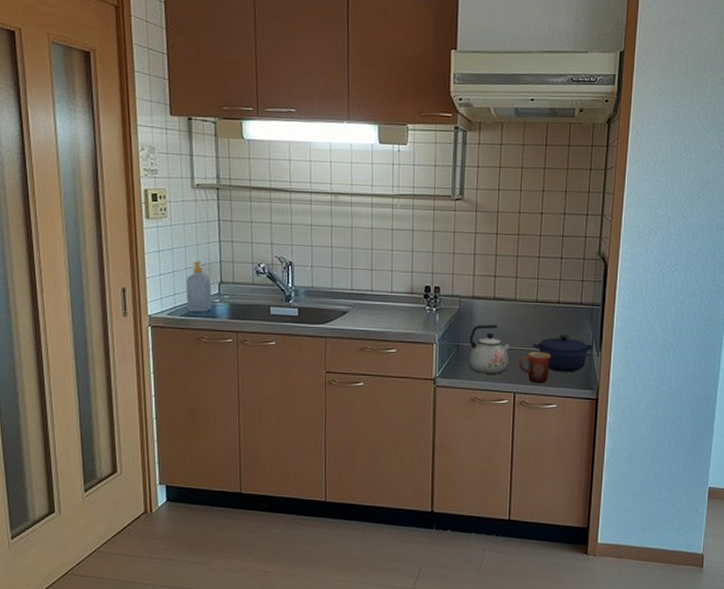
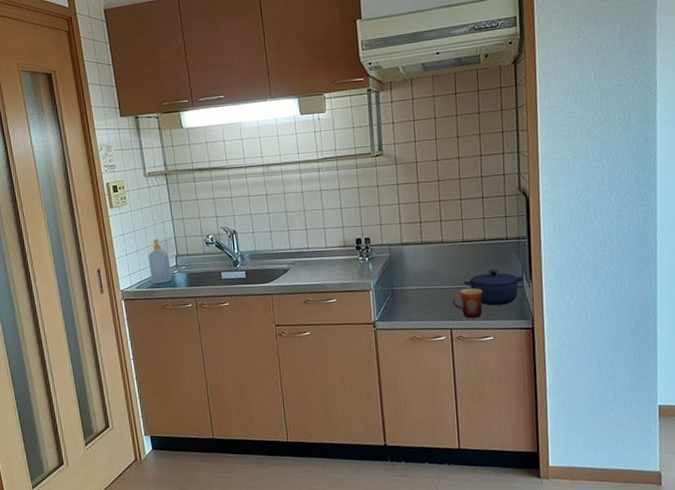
kettle: present [468,324,511,374] -> none [402,267,443,314]

